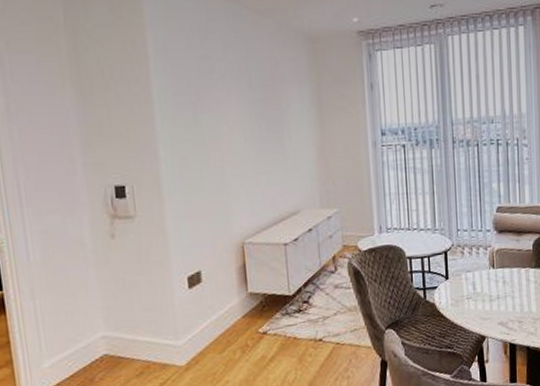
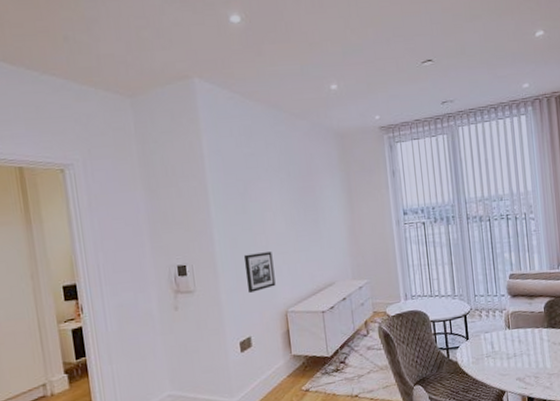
picture frame: none [194,173,231,220] -> present [243,251,276,293]

